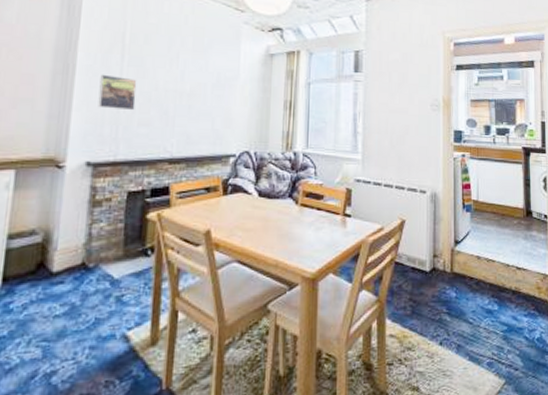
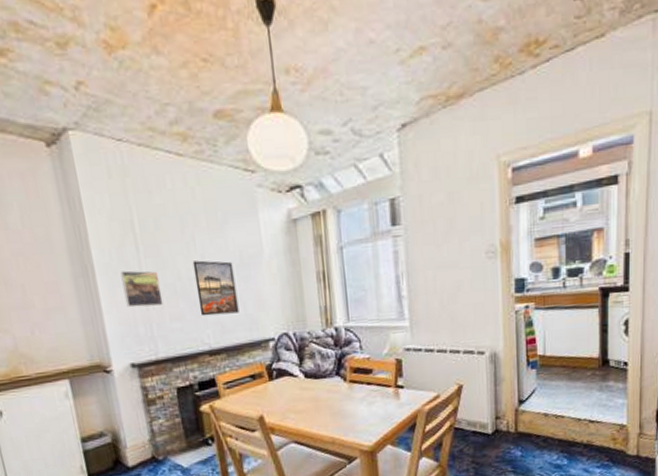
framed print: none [169,75,210,127] -> present [192,260,240,317]

